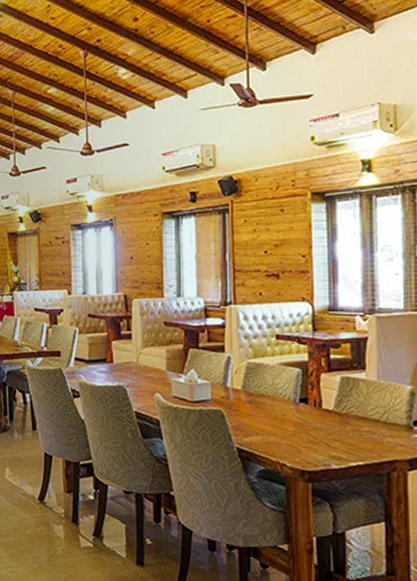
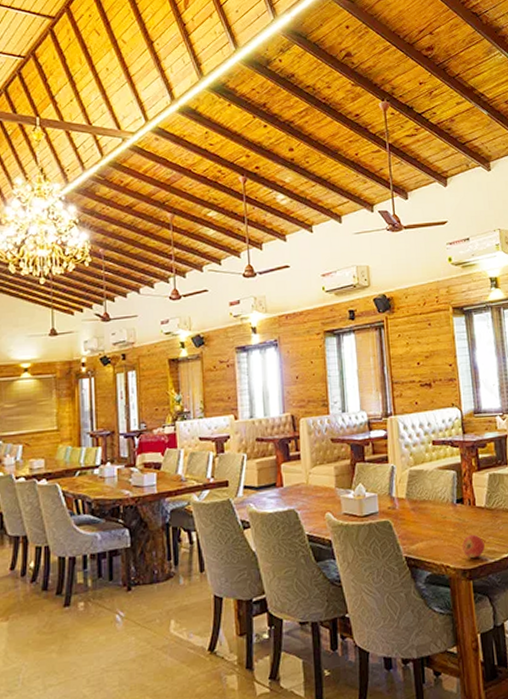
apple: none [302,436,329,462] -> present [461,534,485,559]

